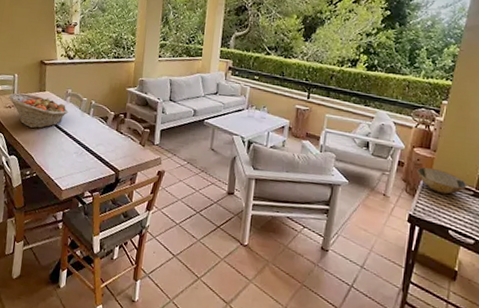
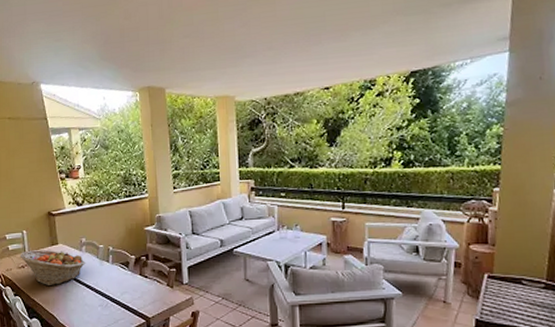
bowl: present [416,167,467,195] -> none [476,264,536,292]

